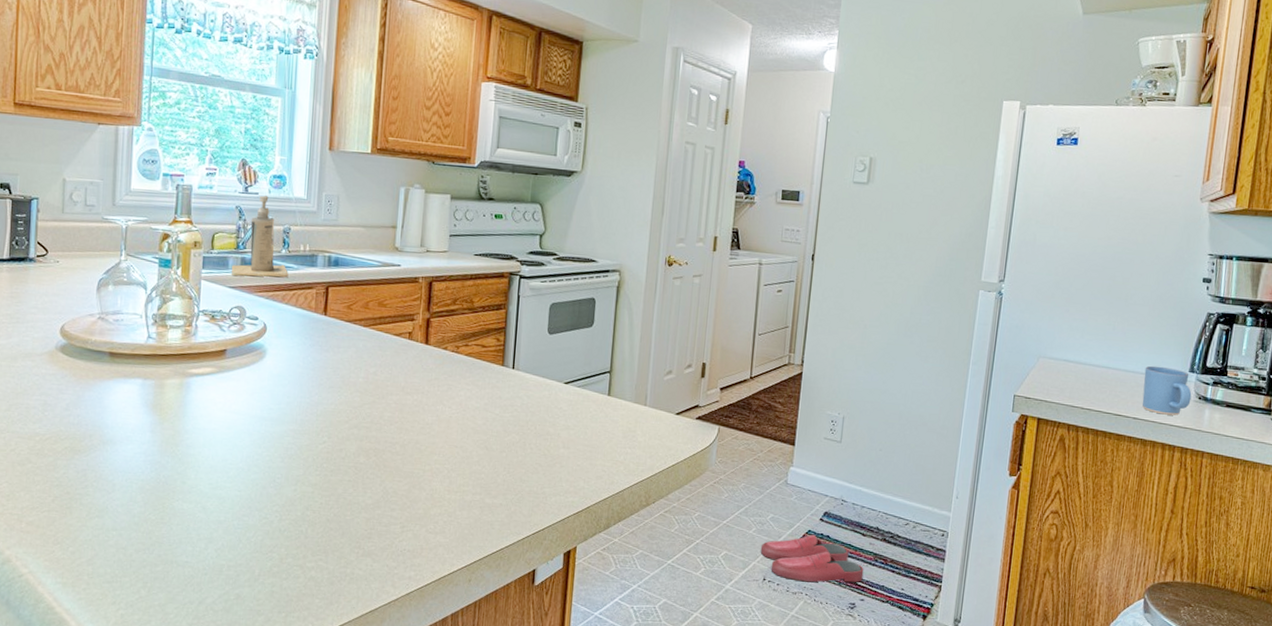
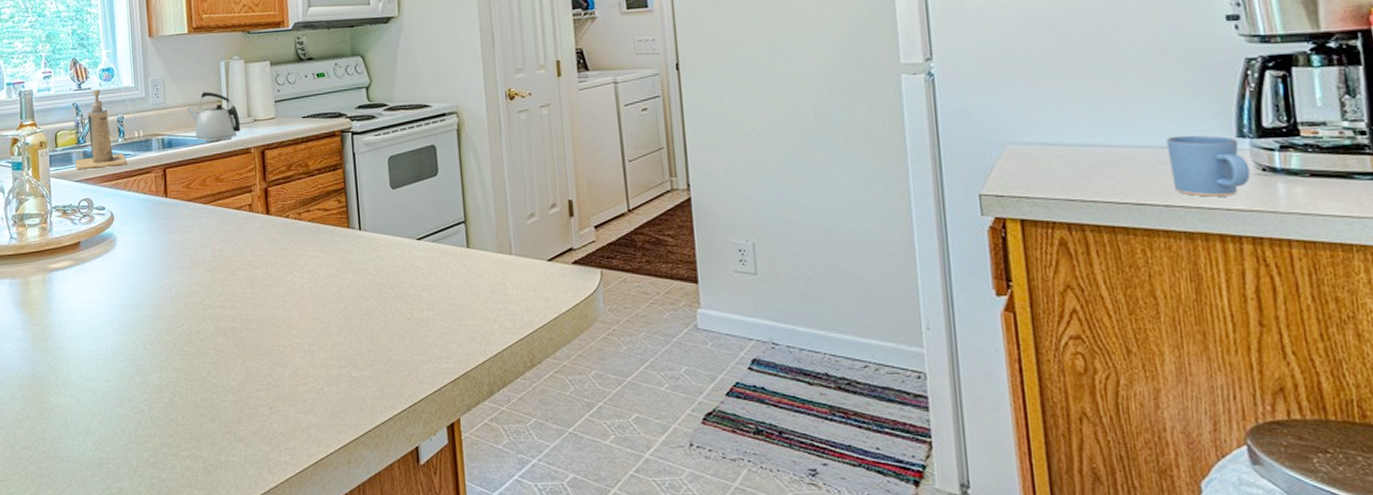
kettle: none [358,215,412,267] -> present [186,92,241,143]
slippers: present [760,534,864,583] -> none [679,387,821,446]

